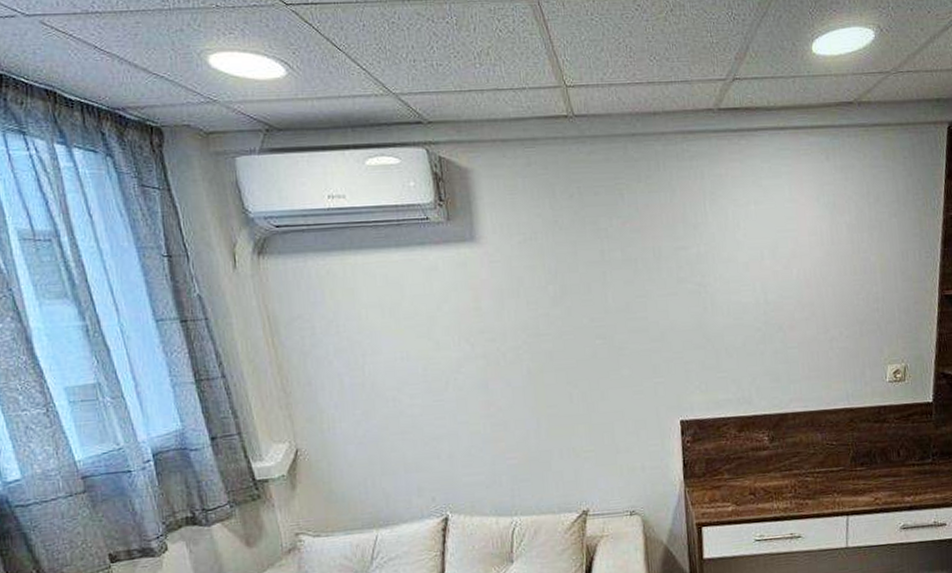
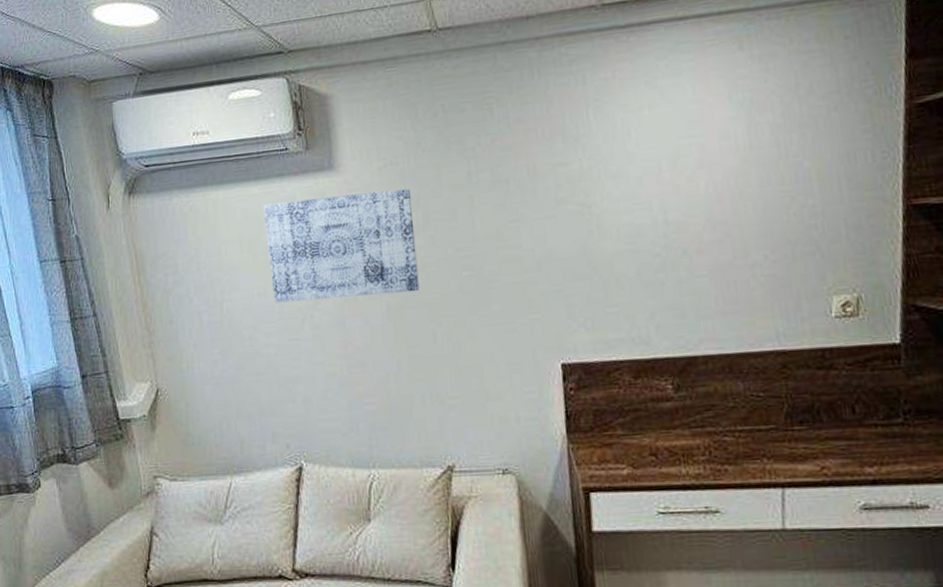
wall art: none [405,262,557,366] -> present [264,188,419,303]

